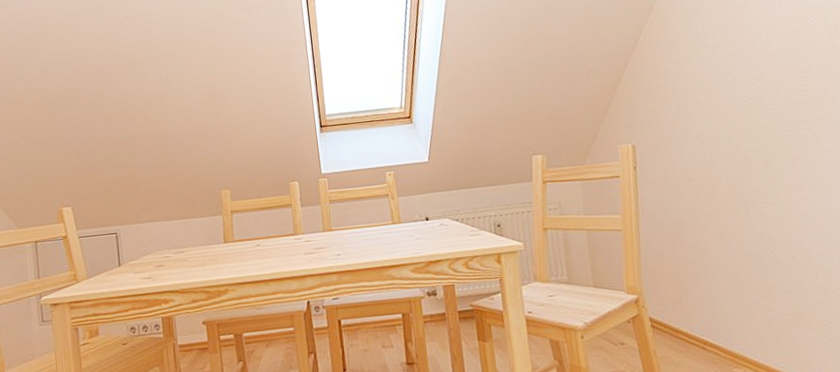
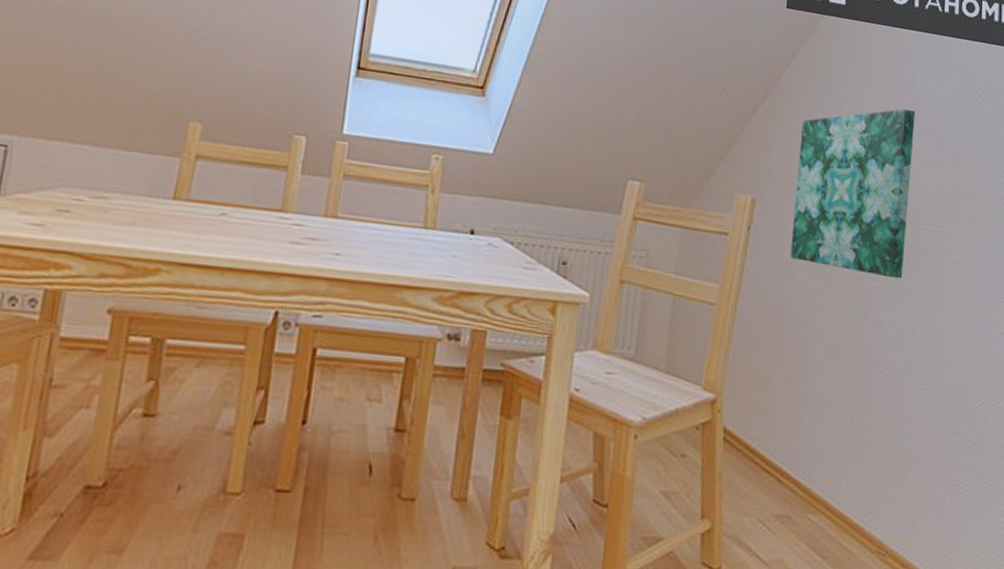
wall art: none [660,45,773,183] -> present [790,108,915,279]

